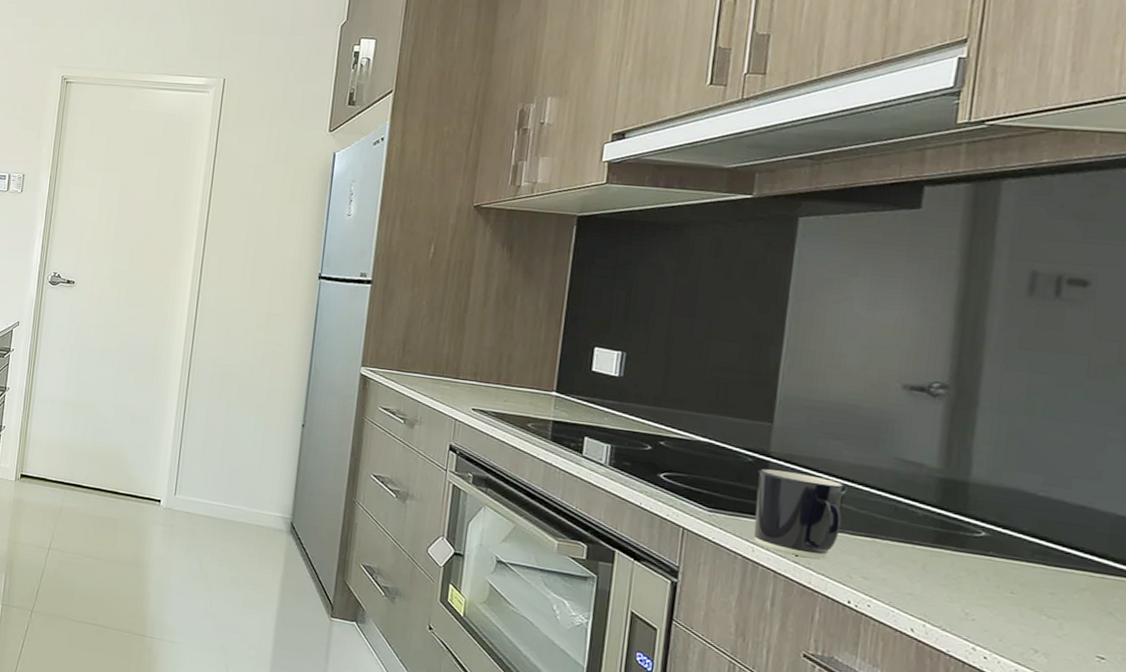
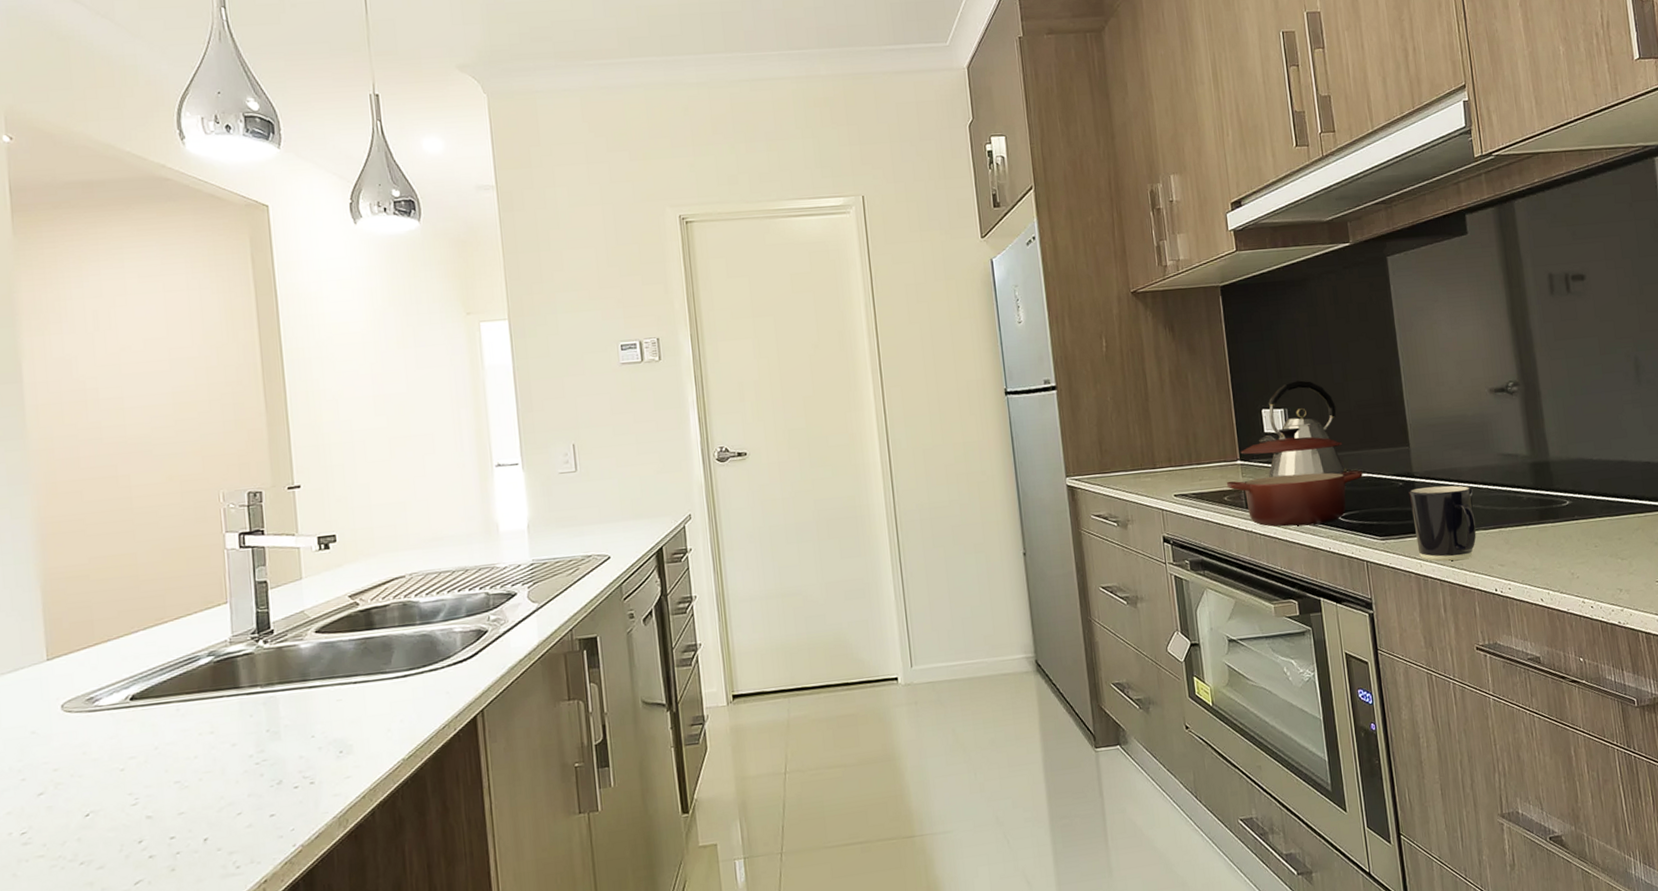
saucepan: none [534,371,703,478] -> present [1227,427,1363,527]
kettle: none [583,326,688,433] -> present [1259,380,1348,478]

